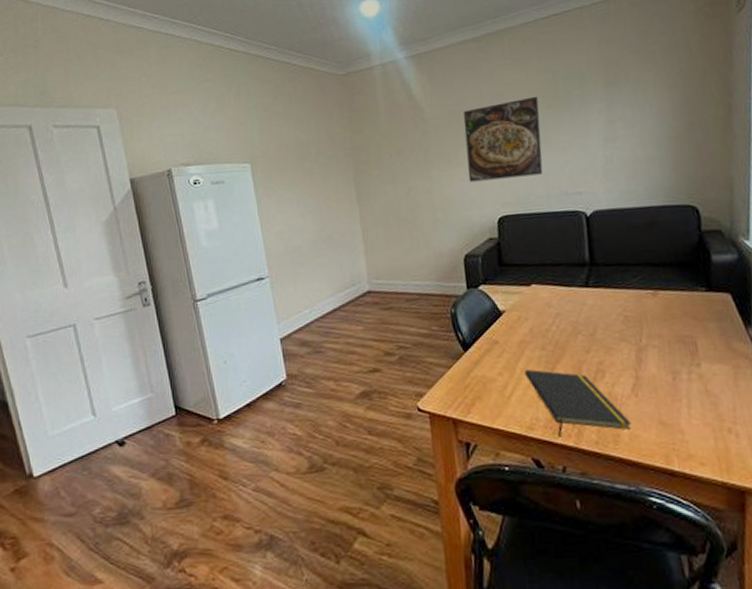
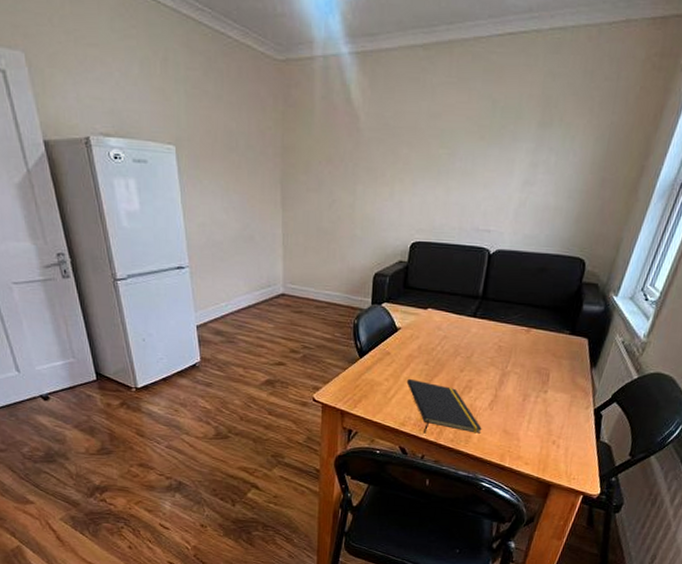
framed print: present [463,96,543,182] -> none [391,124,473,207]

